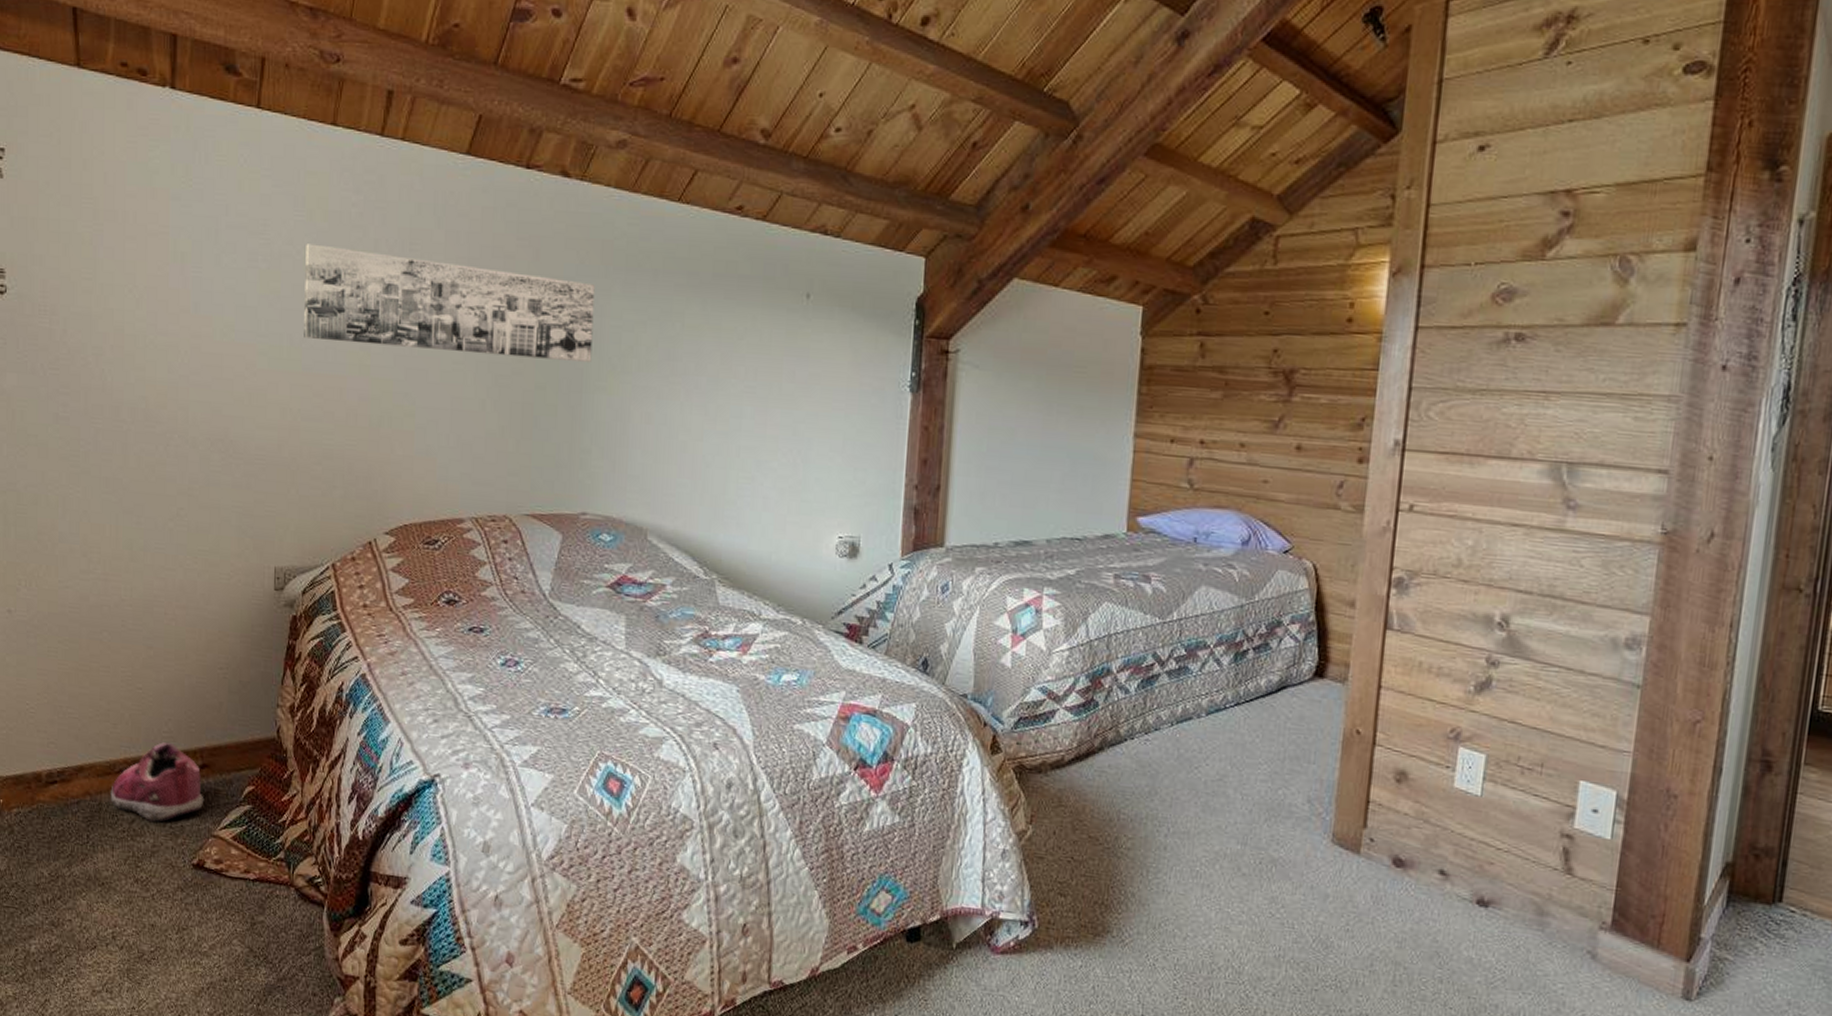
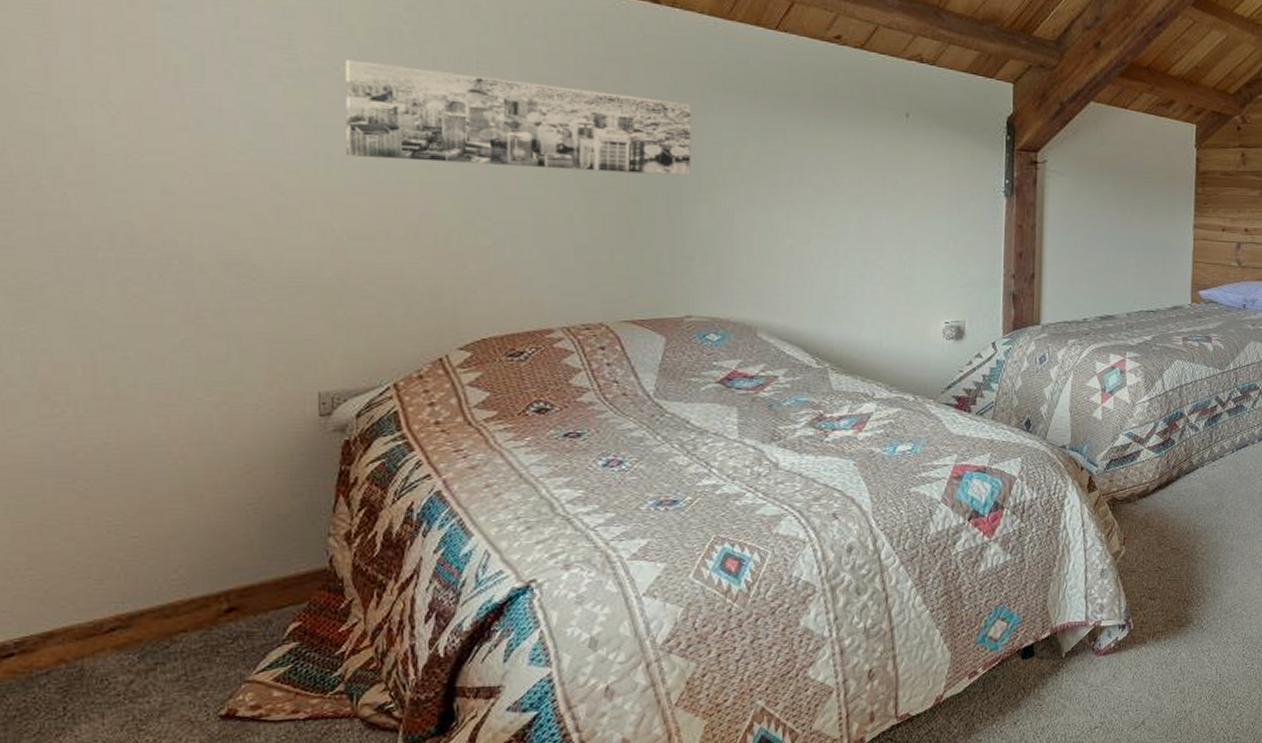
shoe: present [110,742,204,823] -> none [96,591,233,680]

